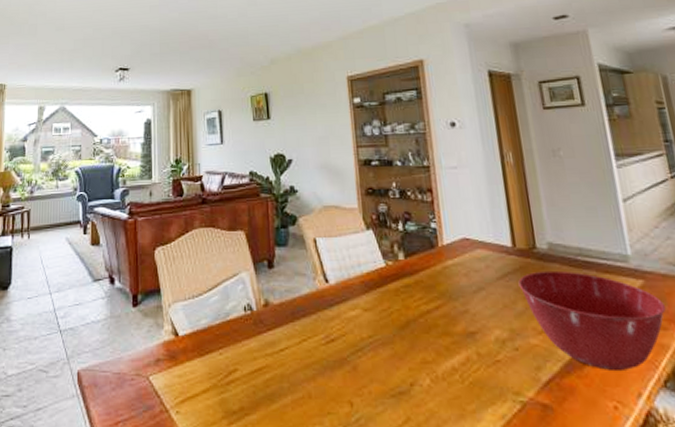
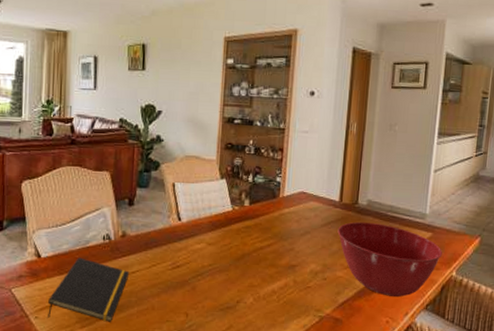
notepad: none [190,334,278,417] -> present [48,257,130,322]

